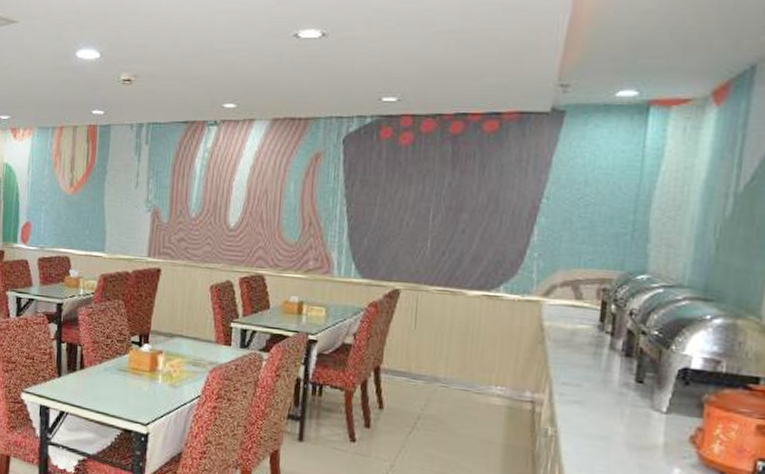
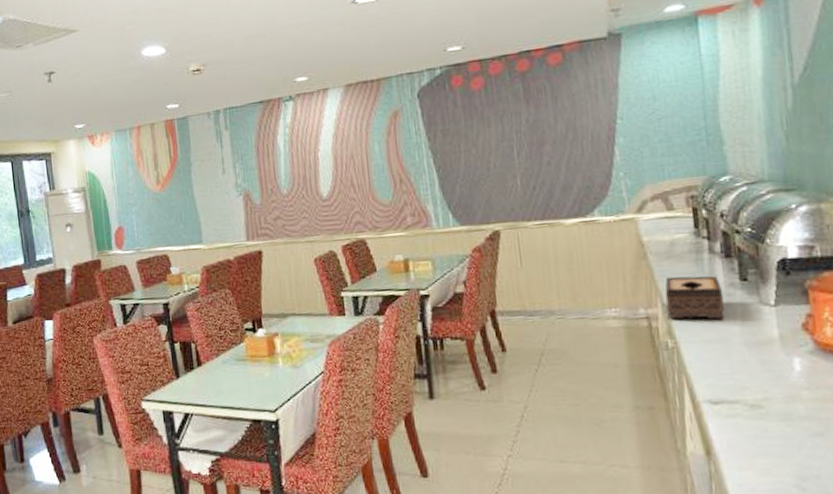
tissue box: none [553,365,616,417] -> present [665,275,725,320]

